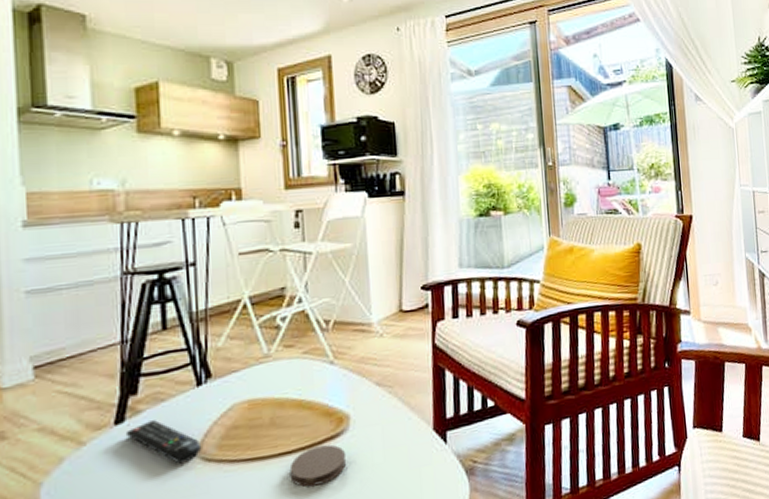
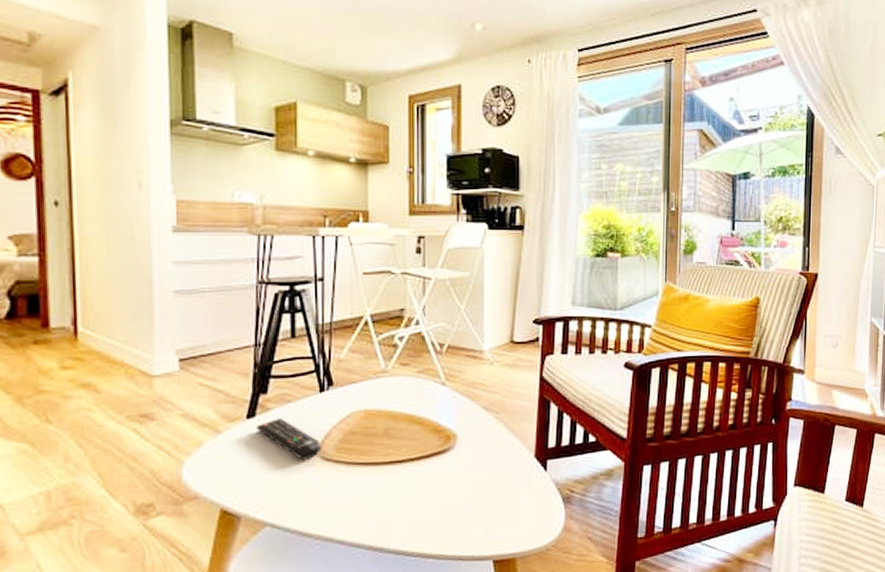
coaster: present [289,444,347,487] -> none [399,459,452,495]

